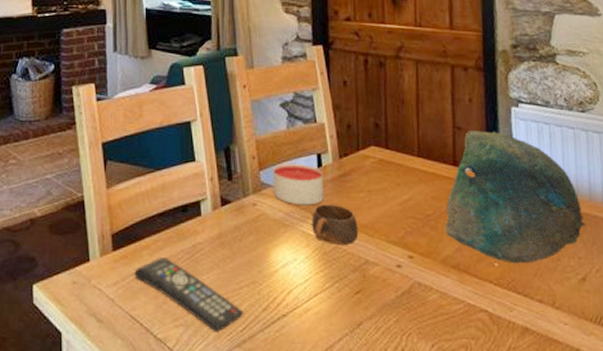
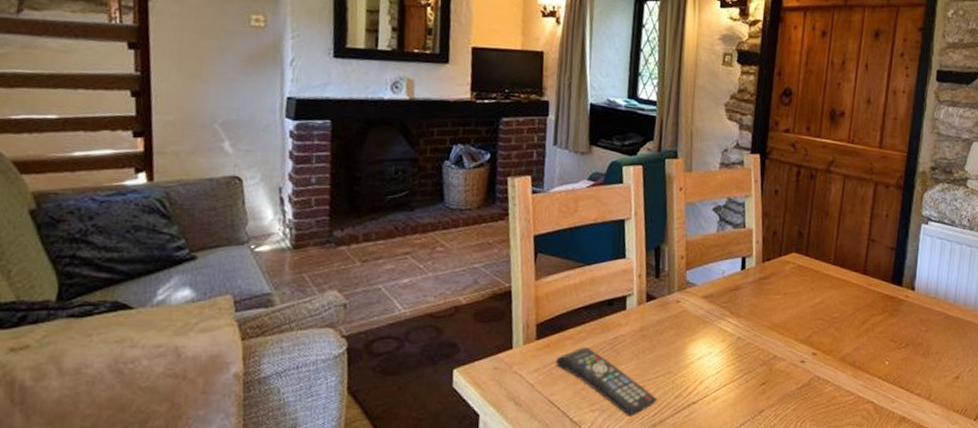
candle: present [273,163,324,205] -> none [697,264,745,304]
cup: present [312,204,359,244] -> none [729,304,772,341]
decorative bowl: present [445,131,587,264] -> none [848,243,968,363]

